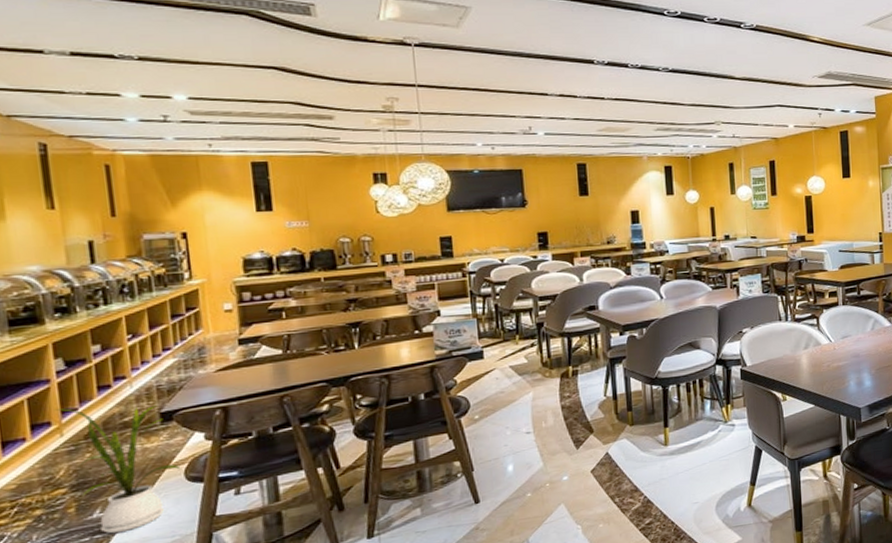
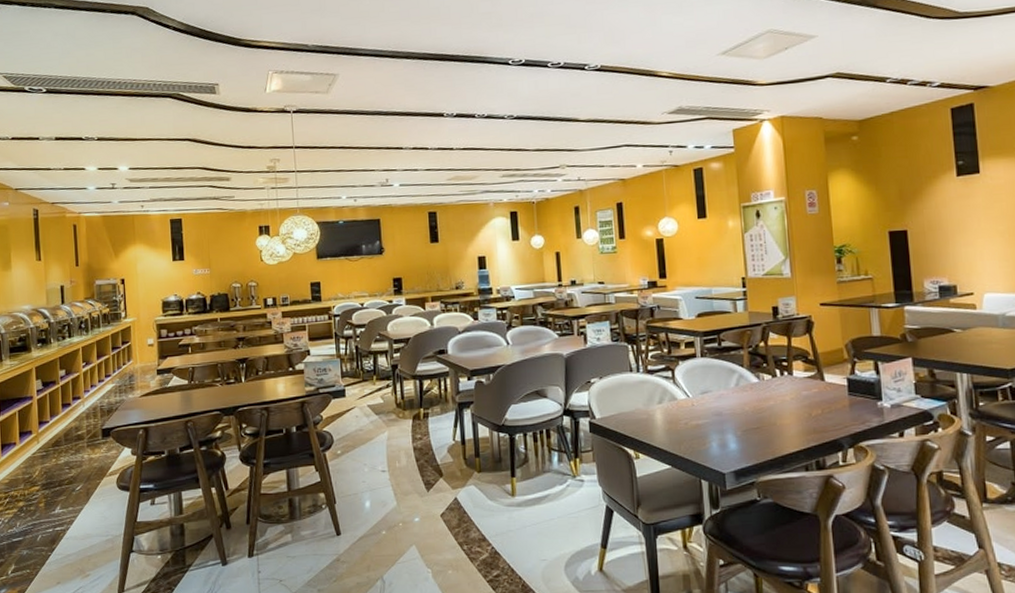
house plant: present [55,404,181,534] -> none [35,421,114,528]

